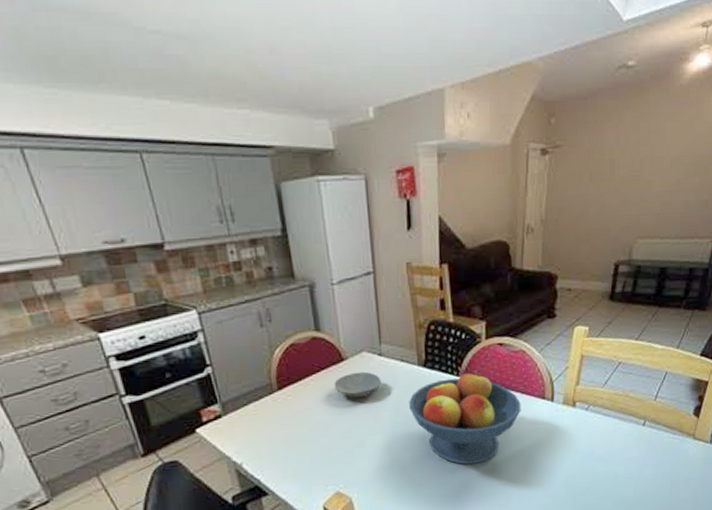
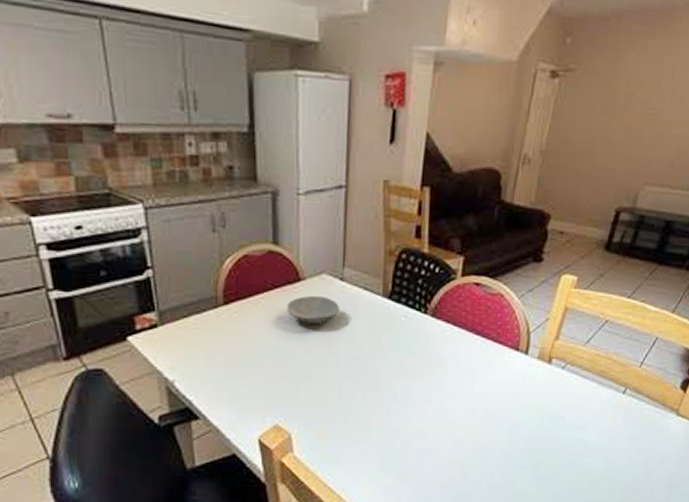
fruit bowl: present [409,370,521,465] -> none [367,309,492,413]

